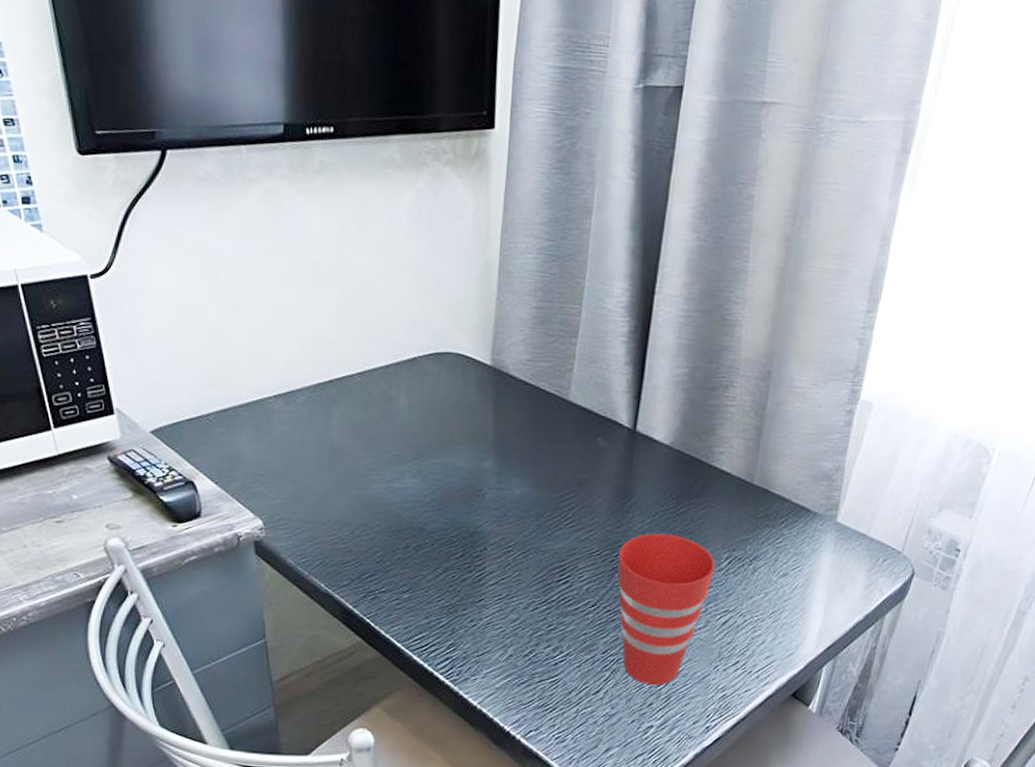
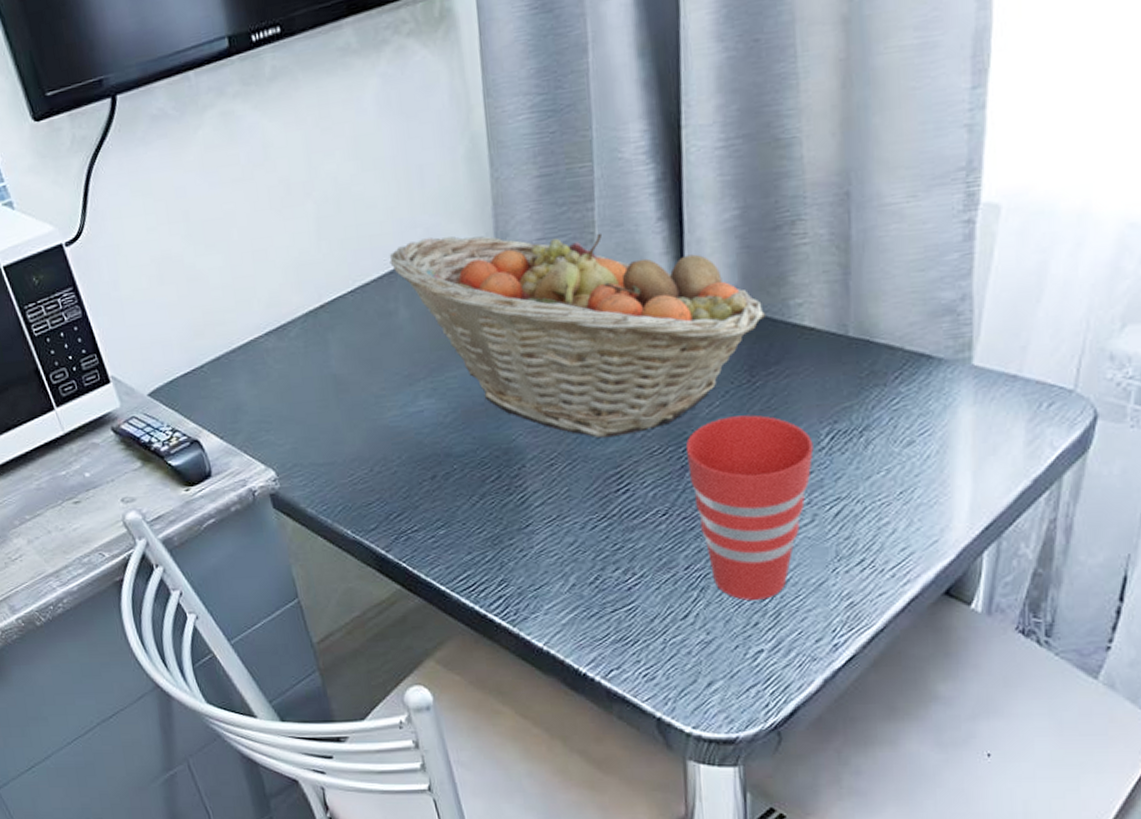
fruit basket: none [398,340,696,536] -> present [389,233,766,438]

